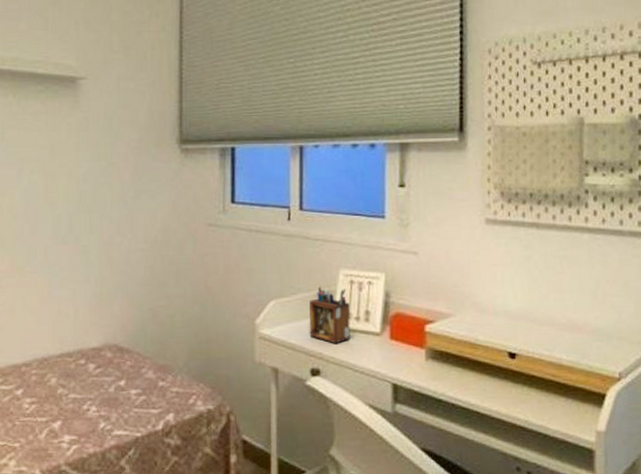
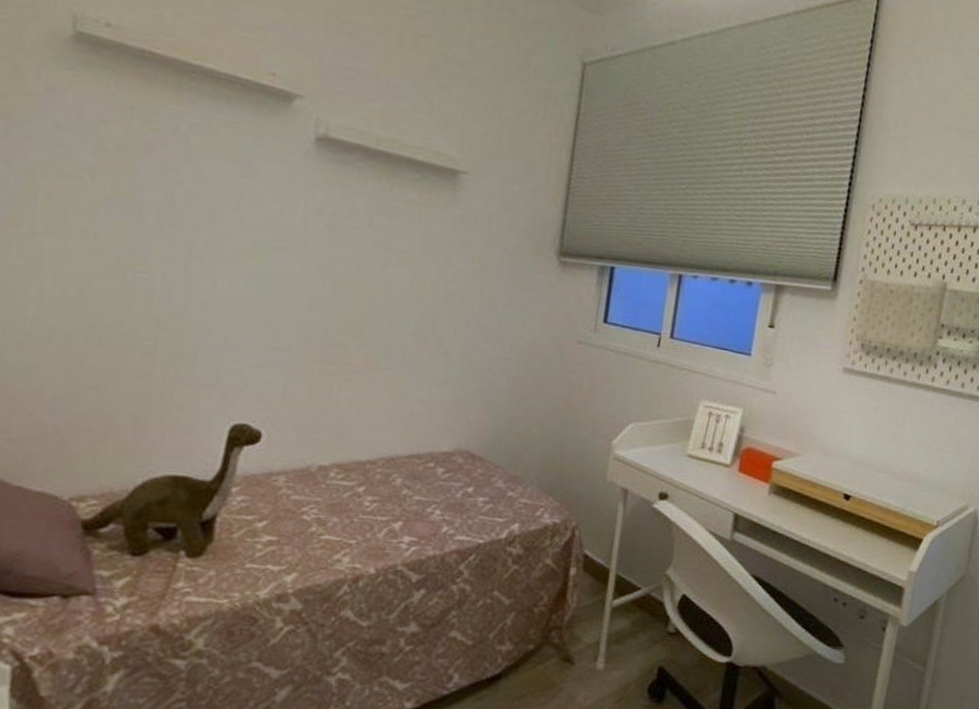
desk organizer: present [309,286,351,344] -> none [662,415,705,472]

